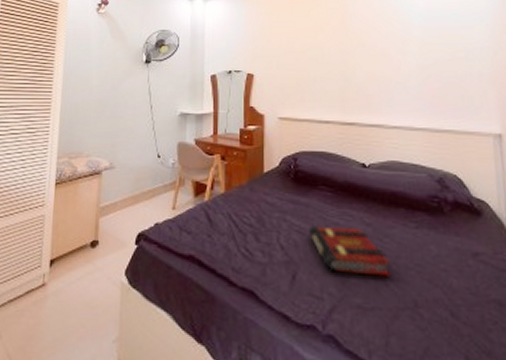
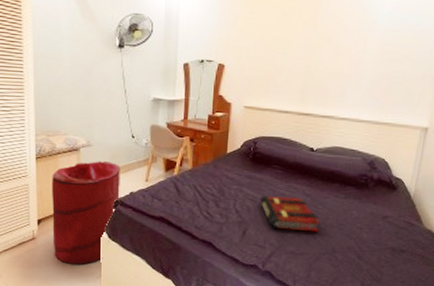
laundry hamper: none [65,186,145,322] -> present [51,161,120,264]

